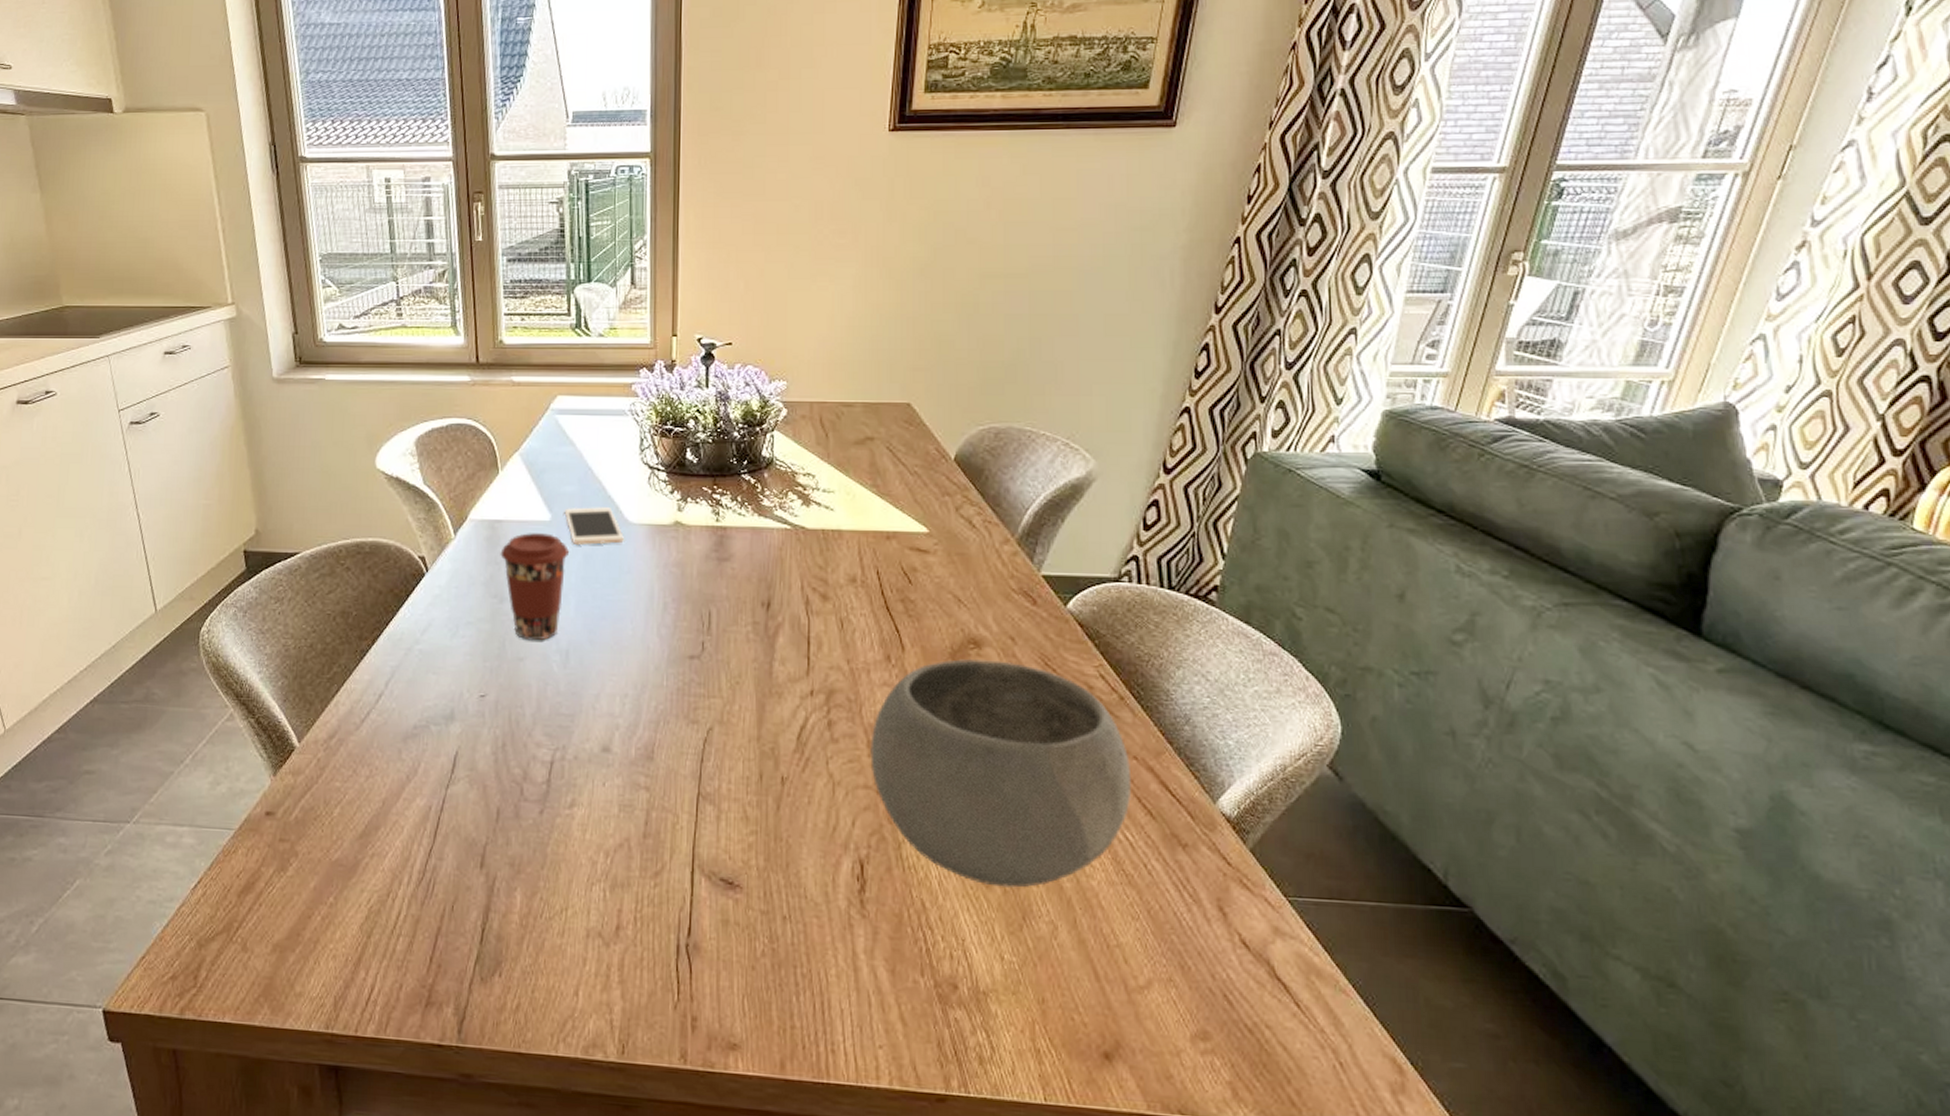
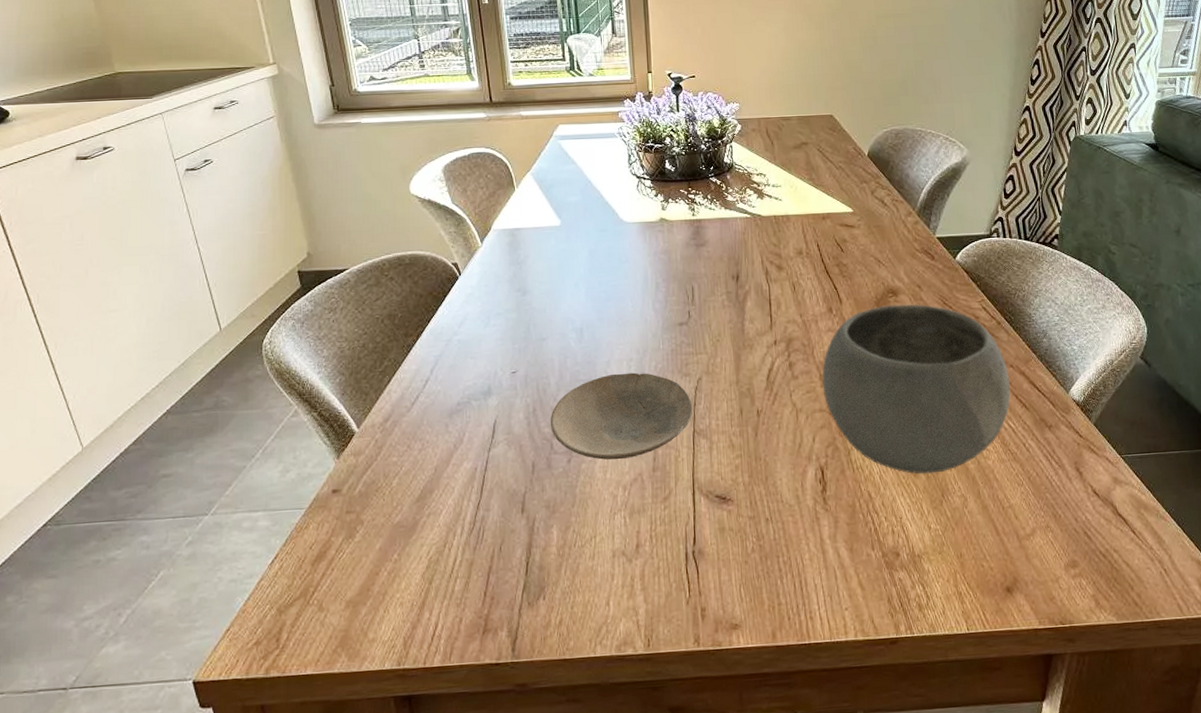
coffee cup: present [500,533,569,641] -> none [520,236,577,324]
plate: none [521,710,699,818] -> present [550,372,693,460]
cell phone: present [564,507,624,546] -> none [571,211,621,244]

